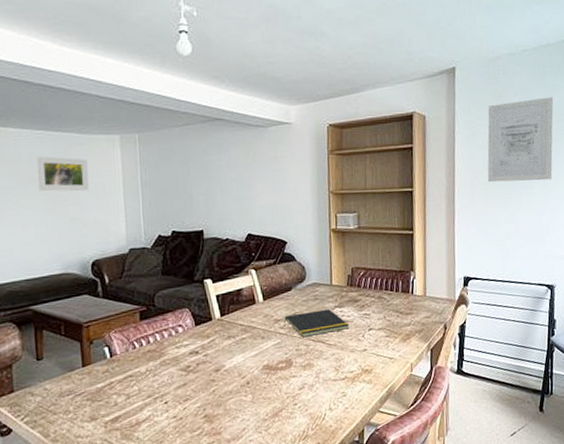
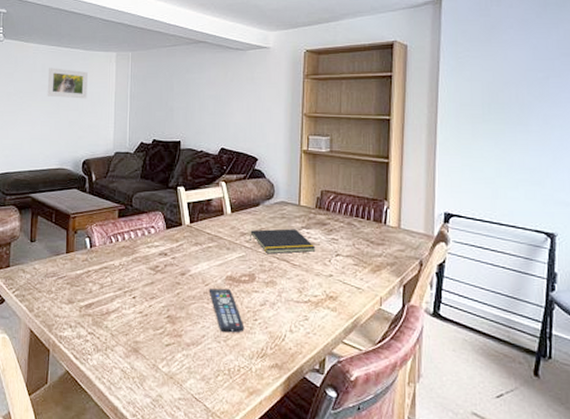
remote control: none [245,377,285,422] -> present [209,288,245,333]
wall art: present [487,97,553,183] -> none [475,30,557,118]

